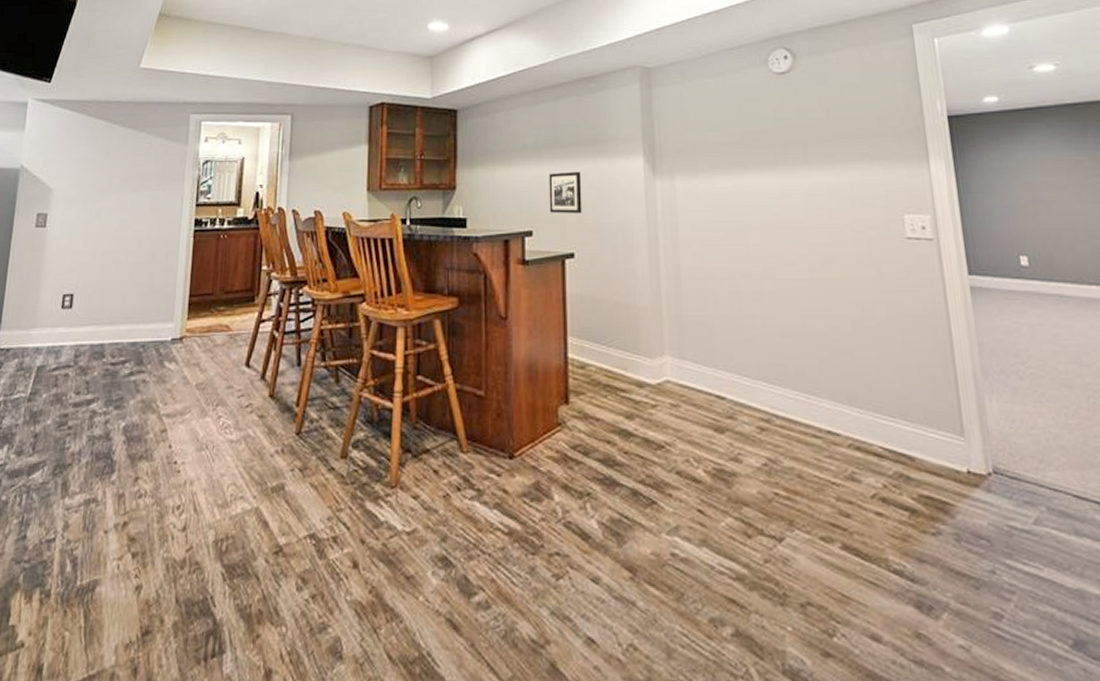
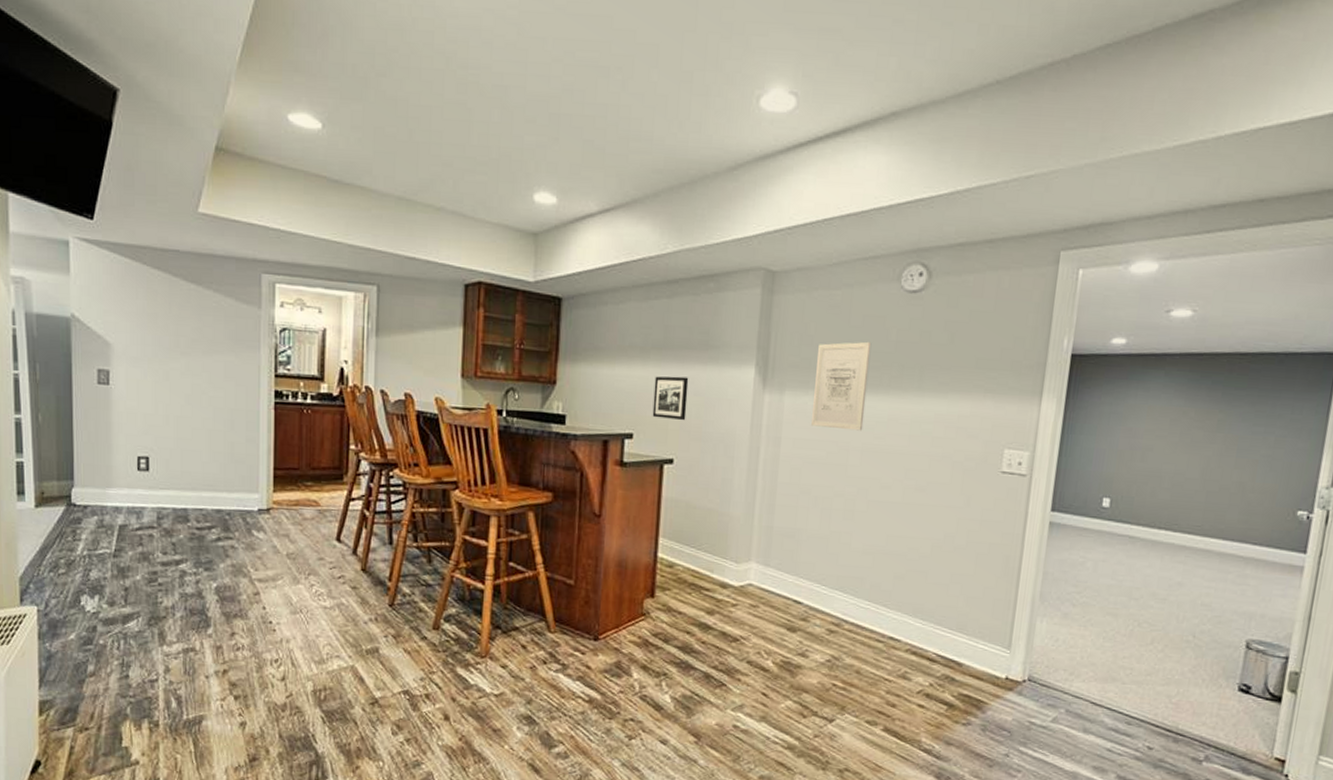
wall art: none [701,122,758,209] -> present [811,341,872,431]

